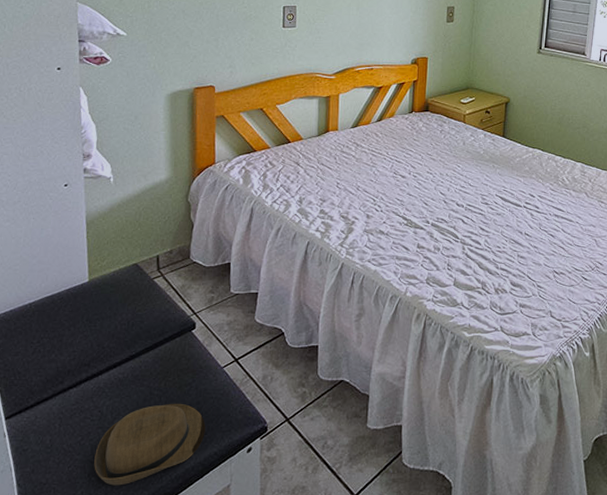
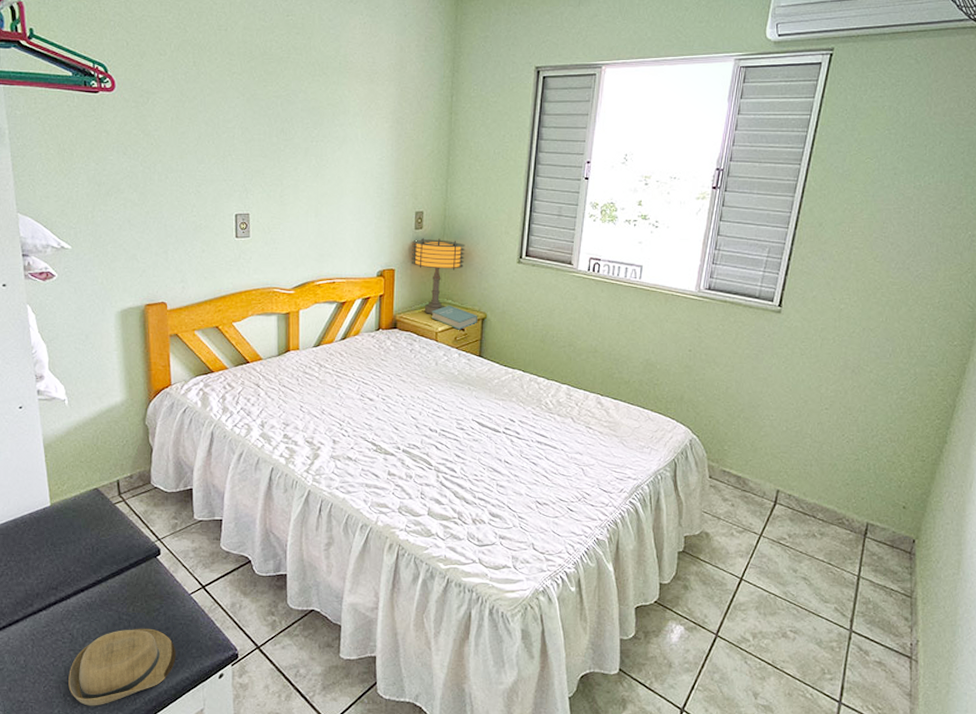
table lamp: none [442,30,491,98] -> present [411,238,465,314]
book: none [460,90,502,113] -> present [431,305,478,330]

